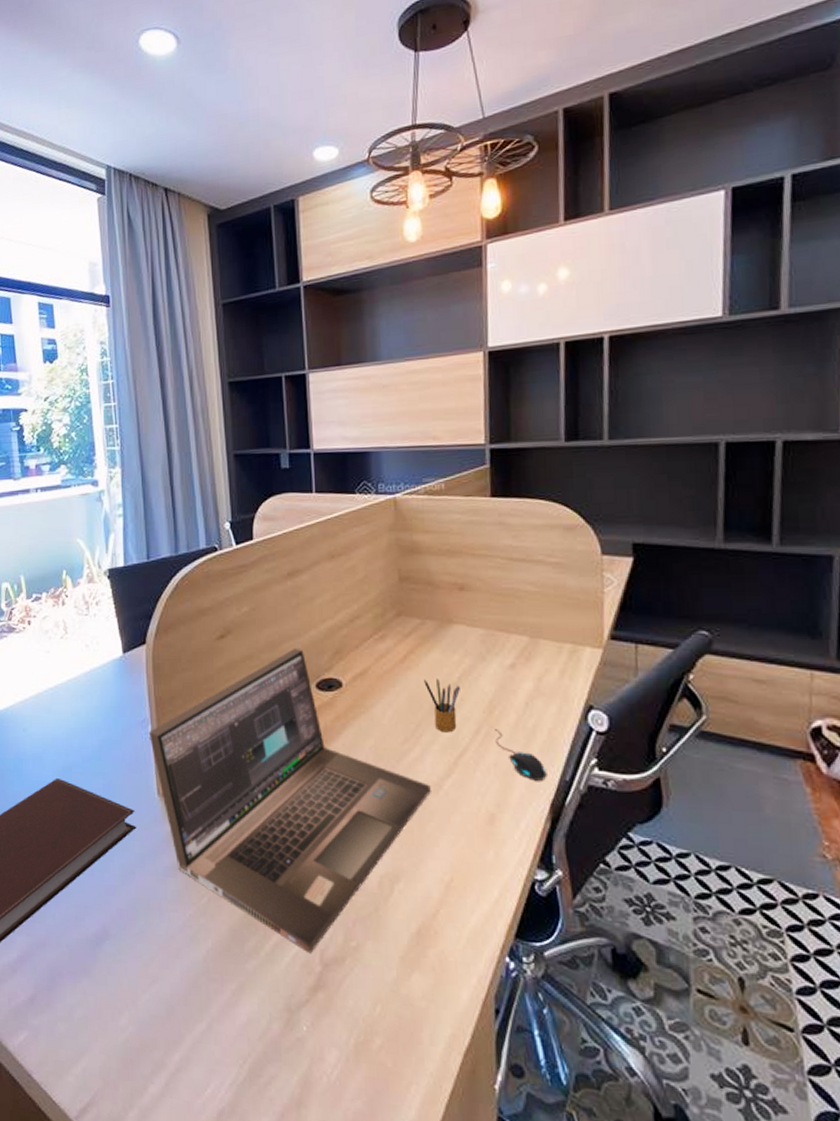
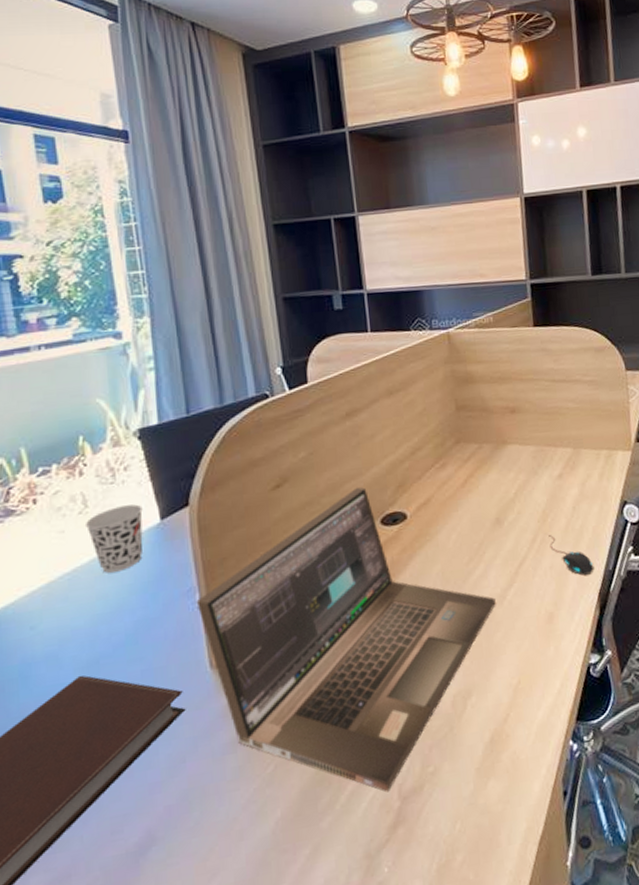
cup: none [65,636,109,694] -> present [84,504,143,573]
pencil box: present [424,678,460,733] -> none [484,496,517,547]

